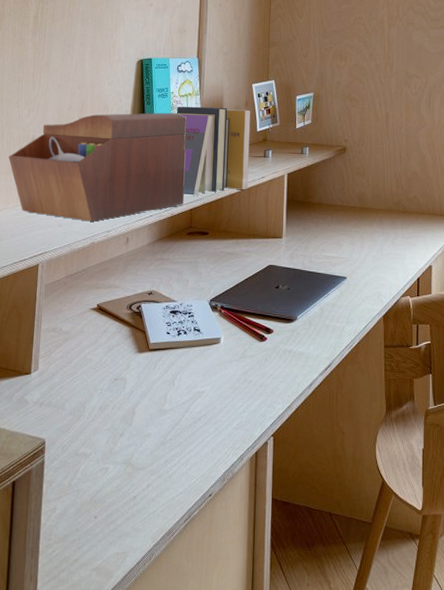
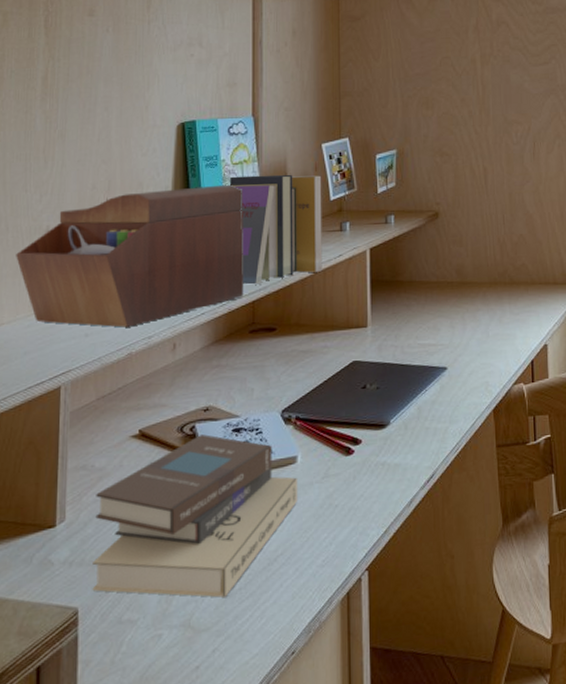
books: none [56,313,221,444] -> present [92,434,298,598]

